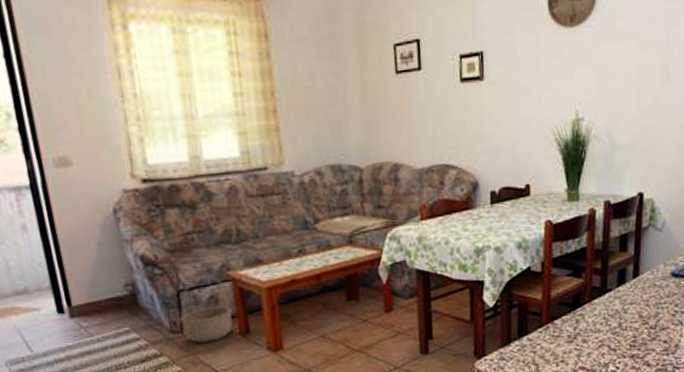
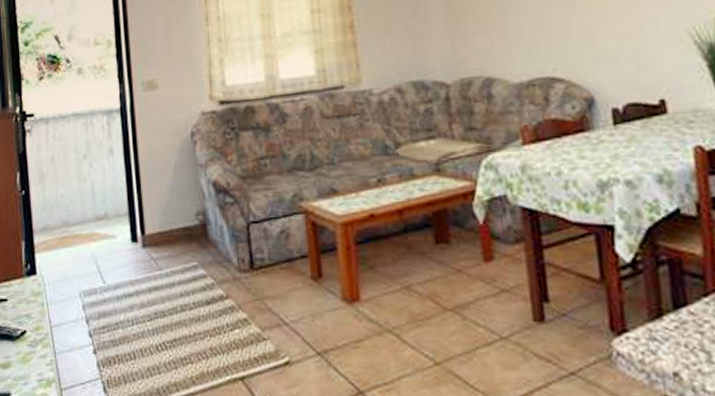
basket: present [180,274,233,344] -> none [249,204,304,286]

